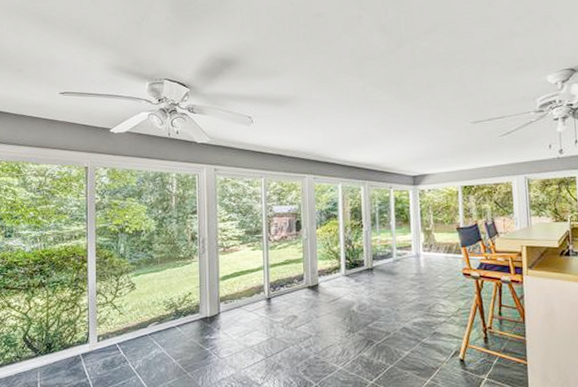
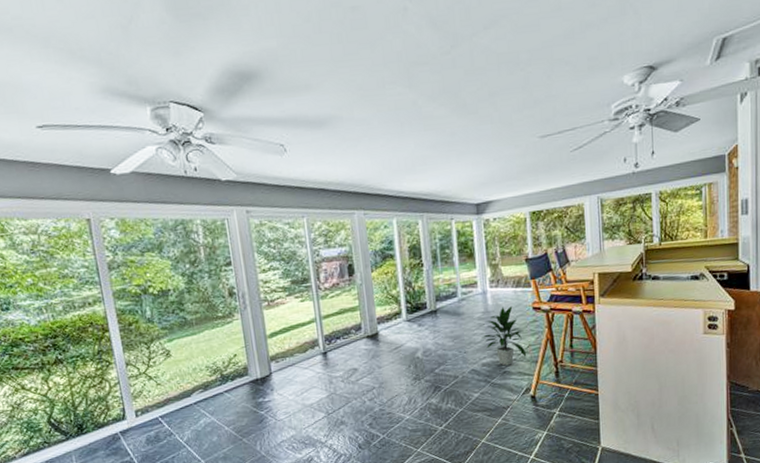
indoor plant: none [413,270,457,327] -> present [480,306,527,366]

